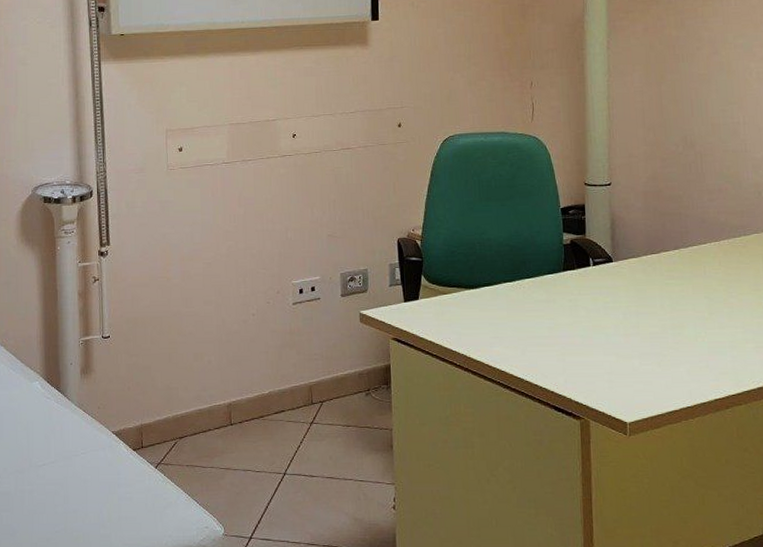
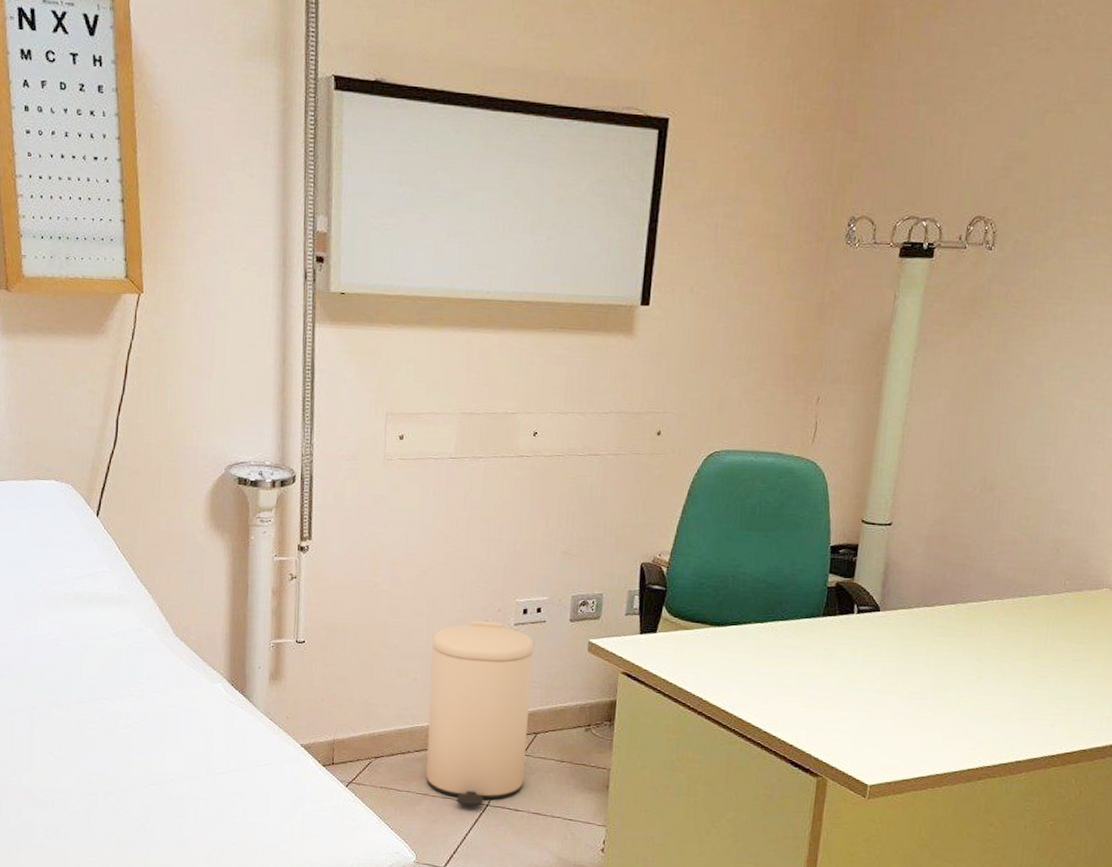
pedal bin: none [222,303,315,476] -> present [426,620,534,806]

